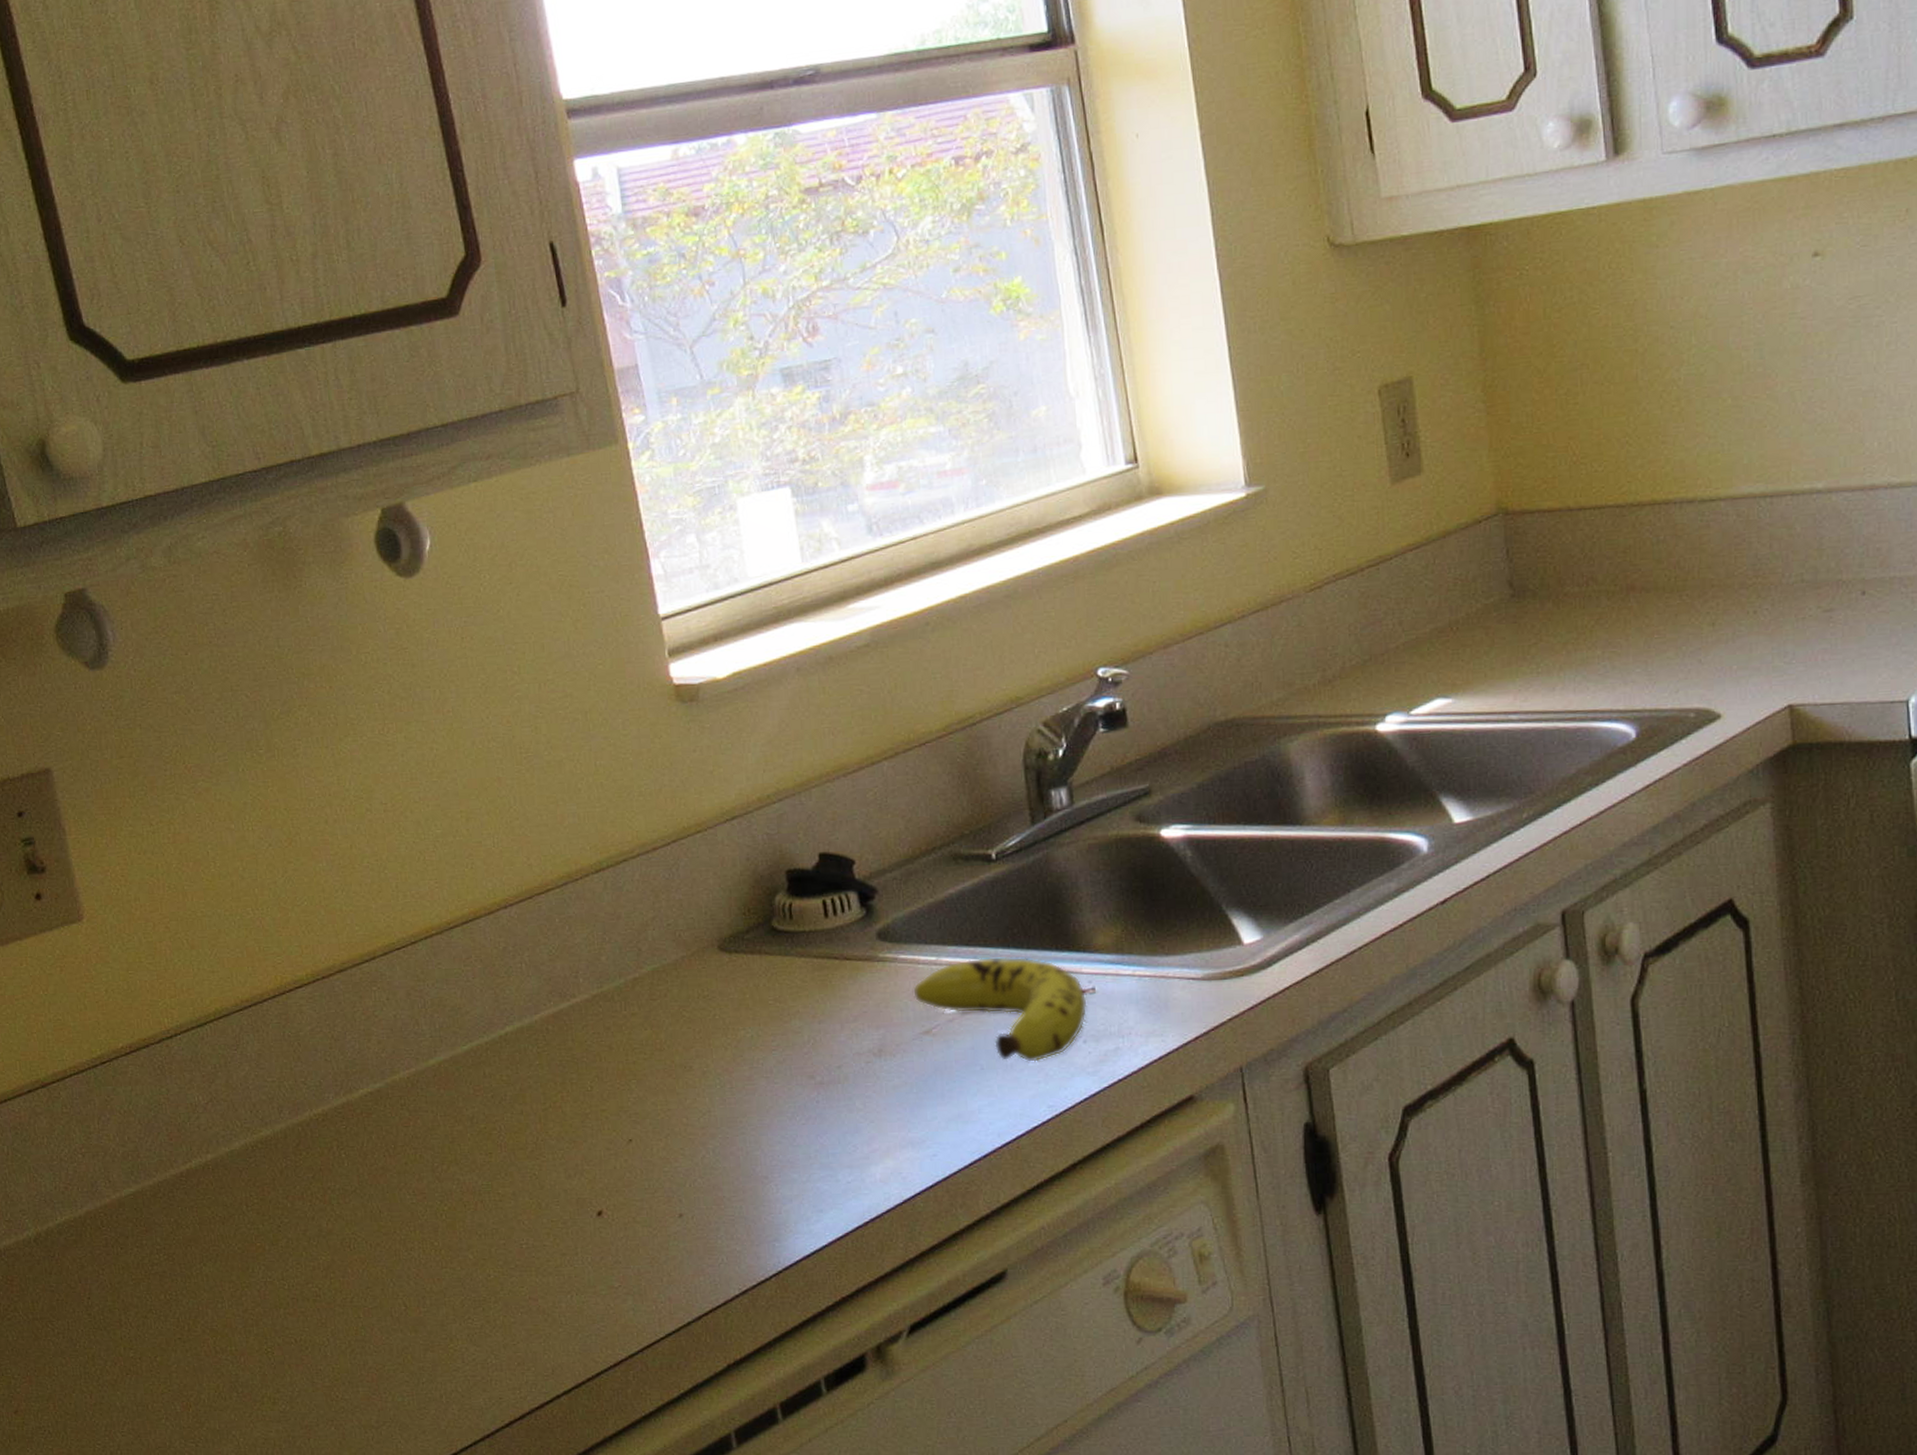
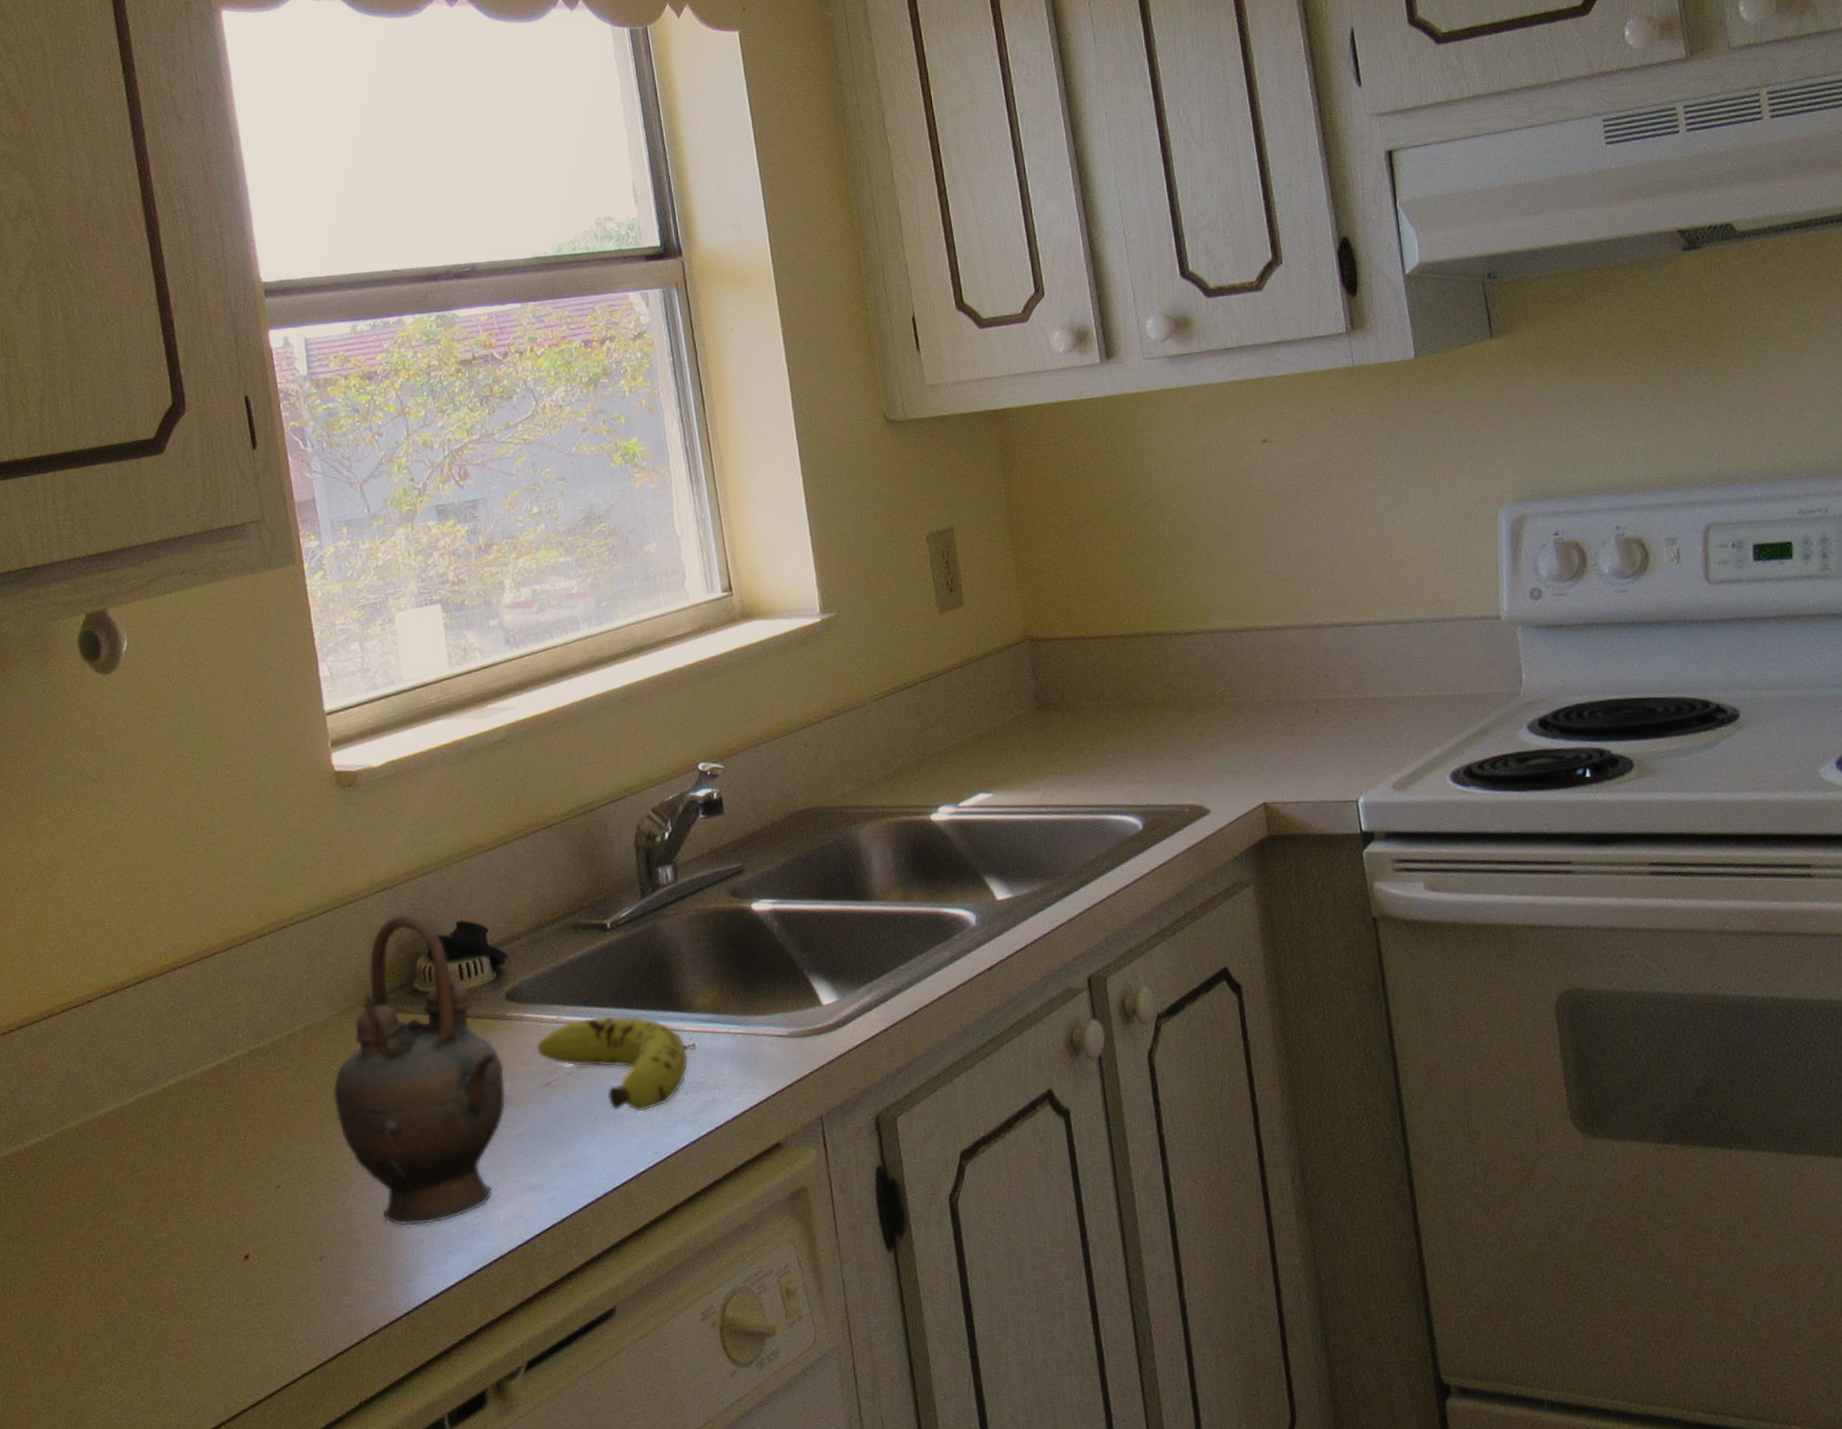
teapot: none [686,843,880,1183] -> present [333,913,506,1226]

